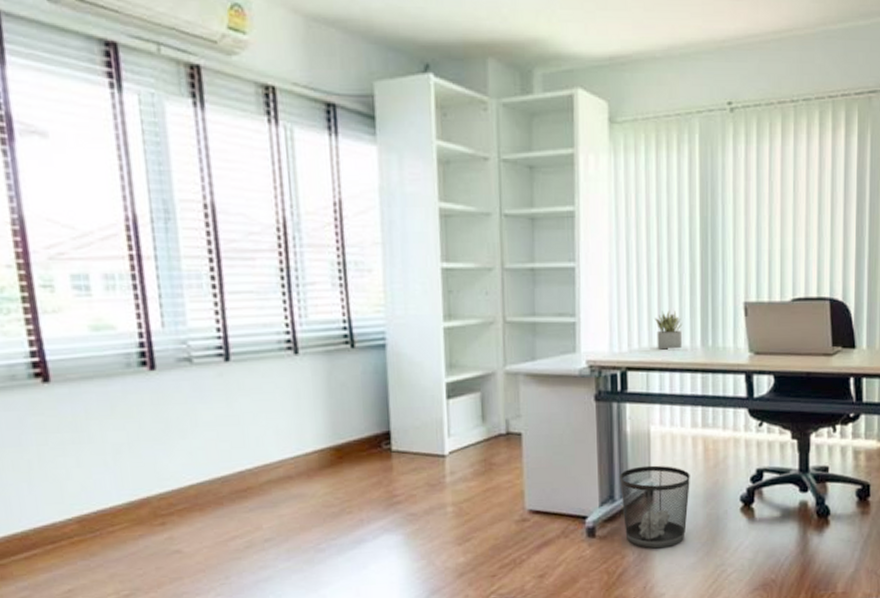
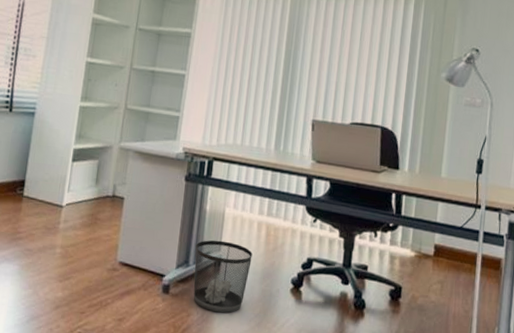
succulent plant: present [655,310,683,350] -> none [239,117,262,149]

